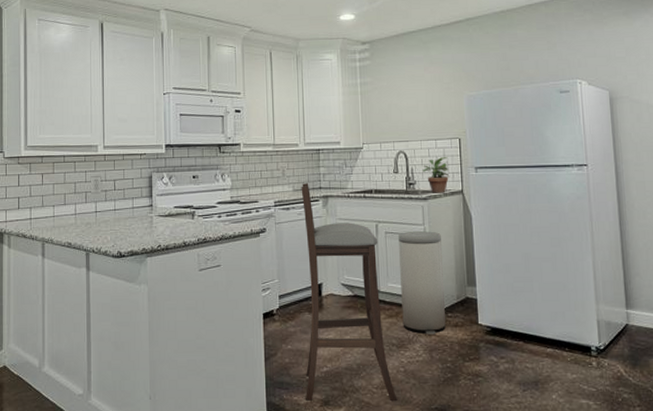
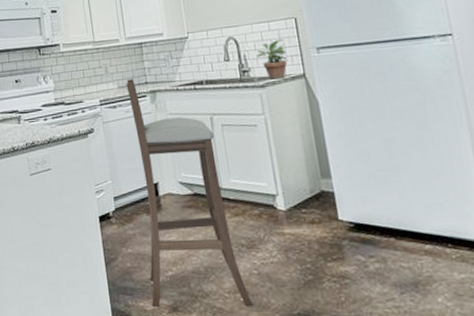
pedal bin: present [398,231,446,335] -> none [236,120,301,233]

